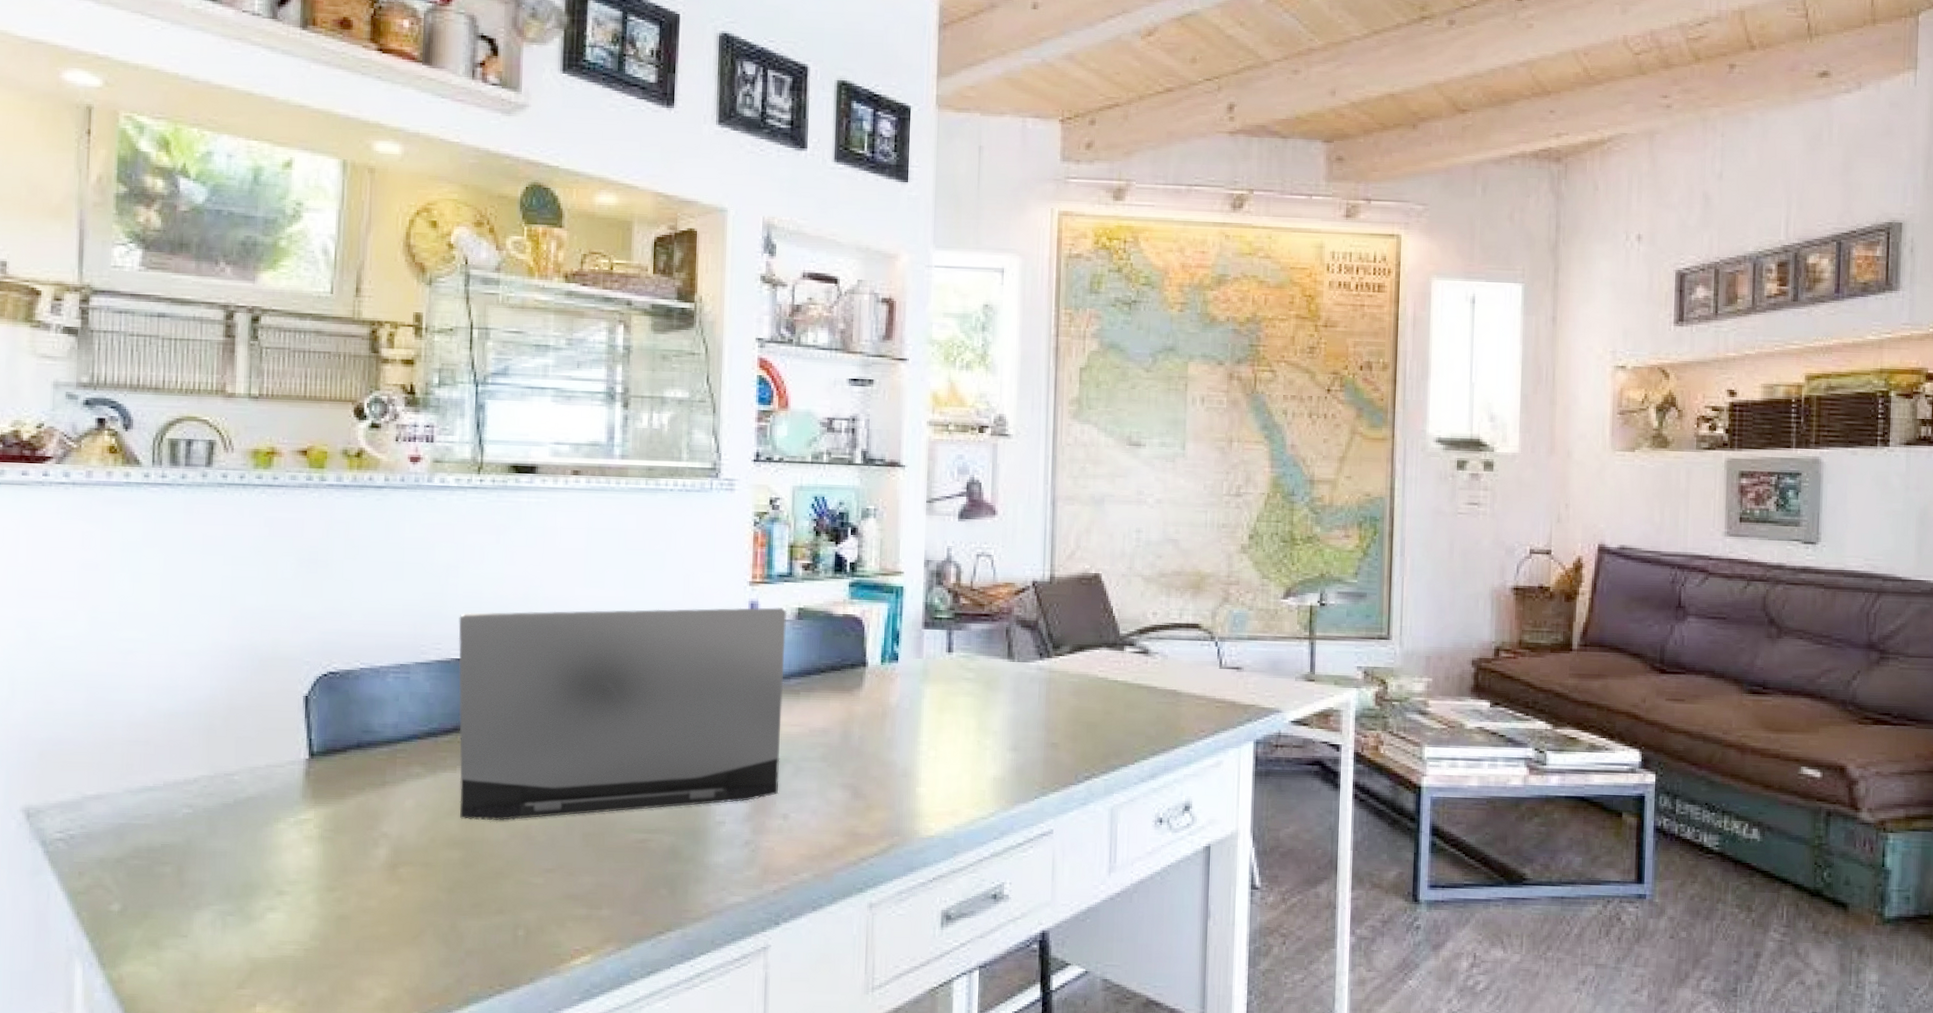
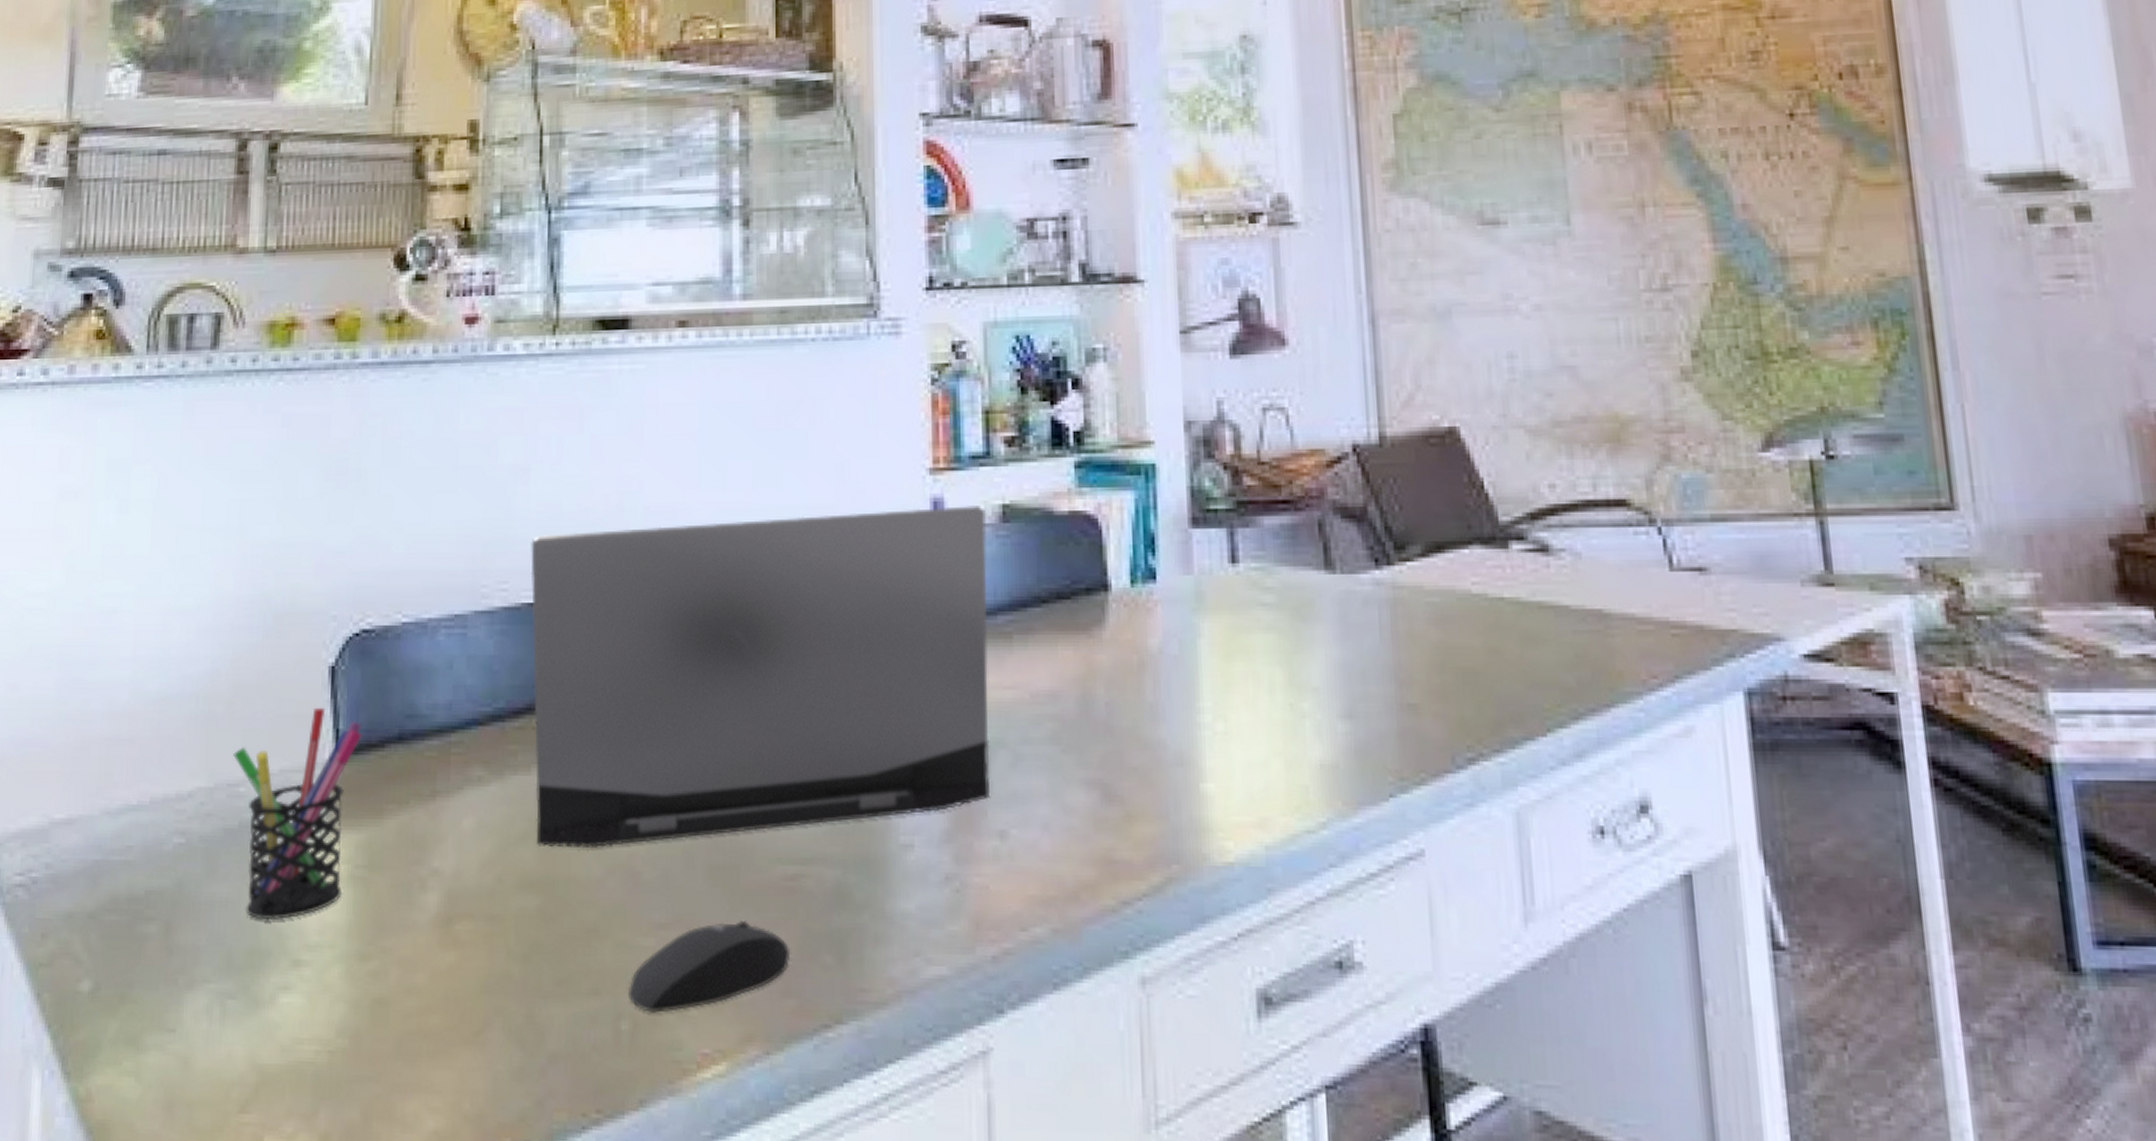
pen holder: none [229,723,330,865] -> present [233,707,363,921]
mouse: none [523,868,637,925] -> present [627,921,789,1013]

